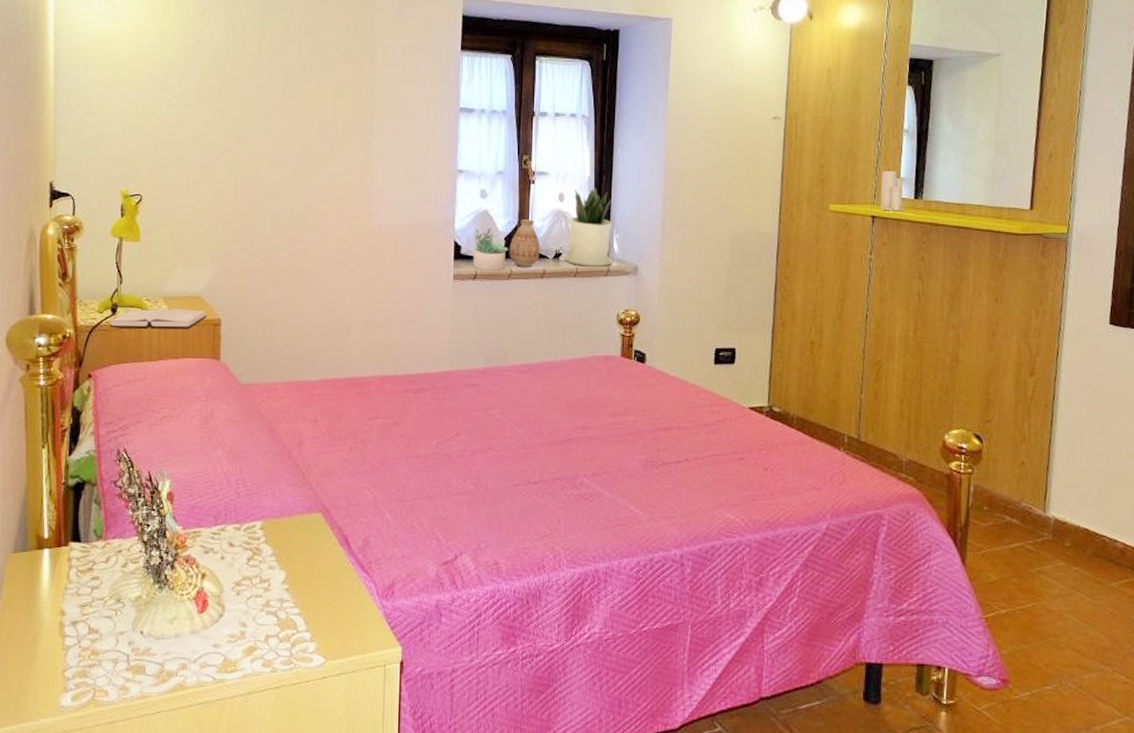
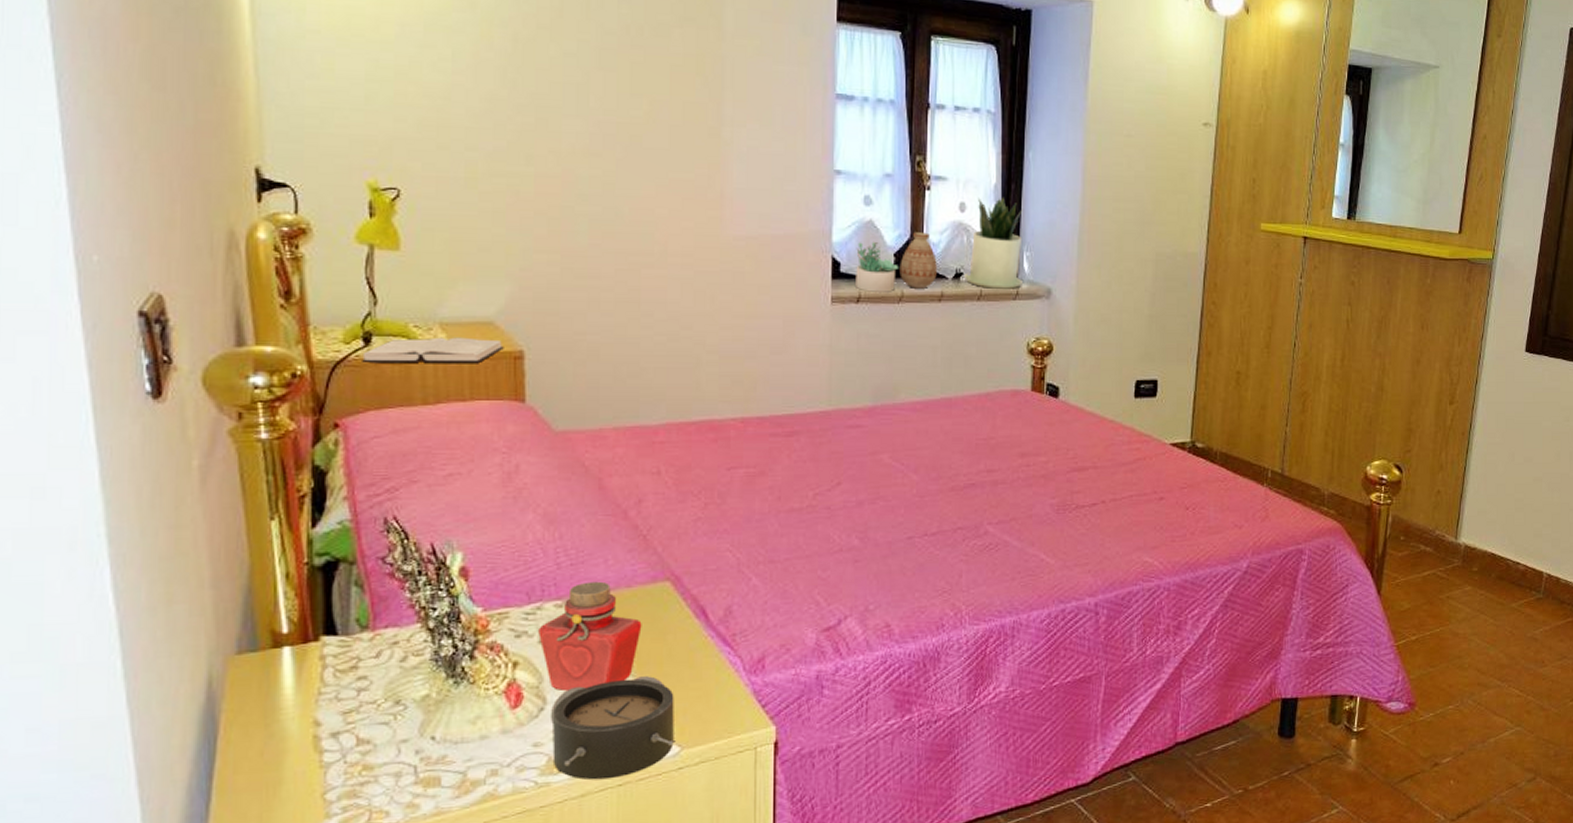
potion bottle: none [221,509,299,602] -> present [538,581,642,692]
alarm clock: none [227,594,322,681] -> present [549,676,674,781]
candle: present [880,169,906,211] -> none [1312,186,1338,233]

